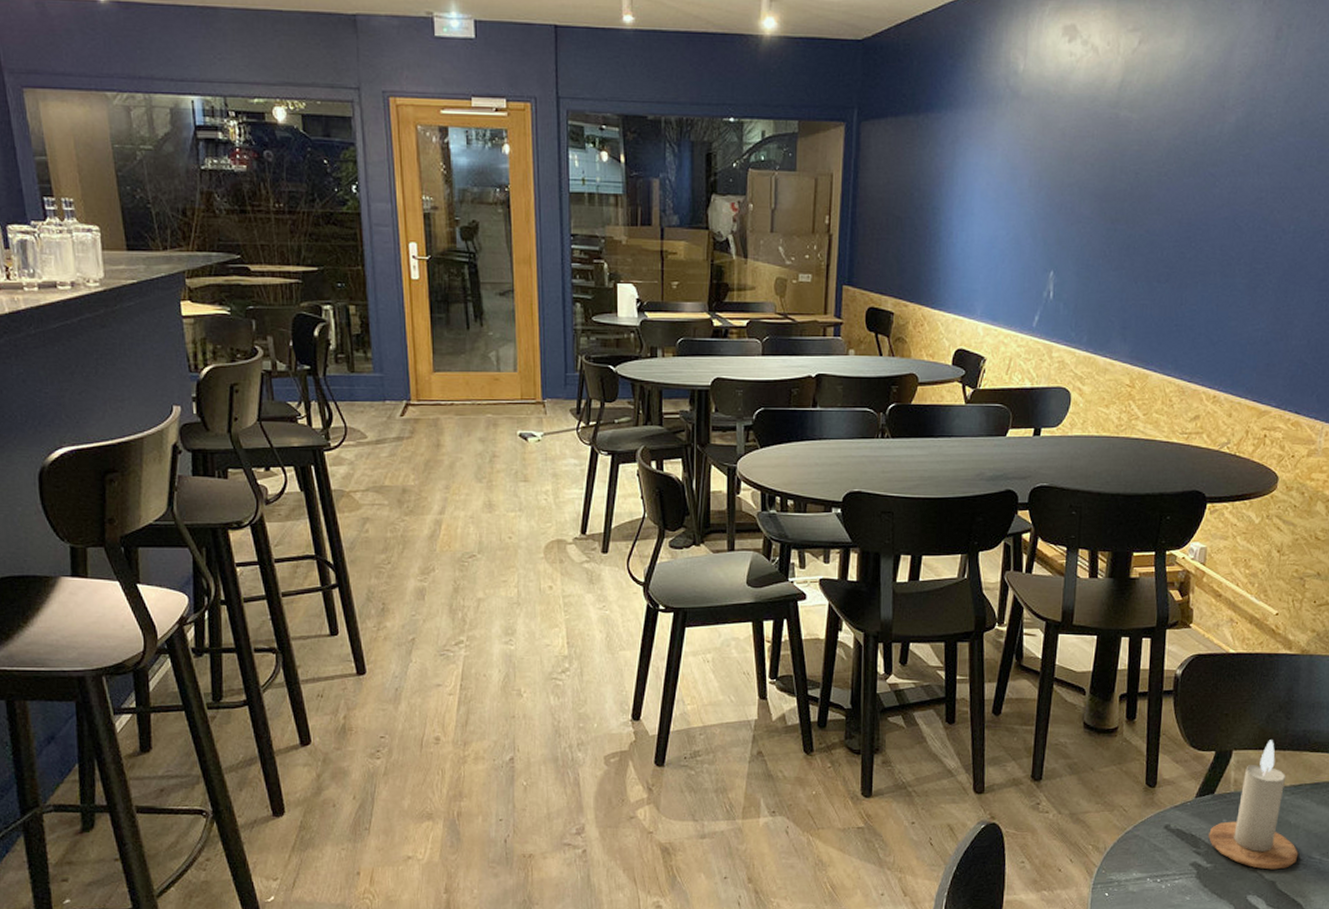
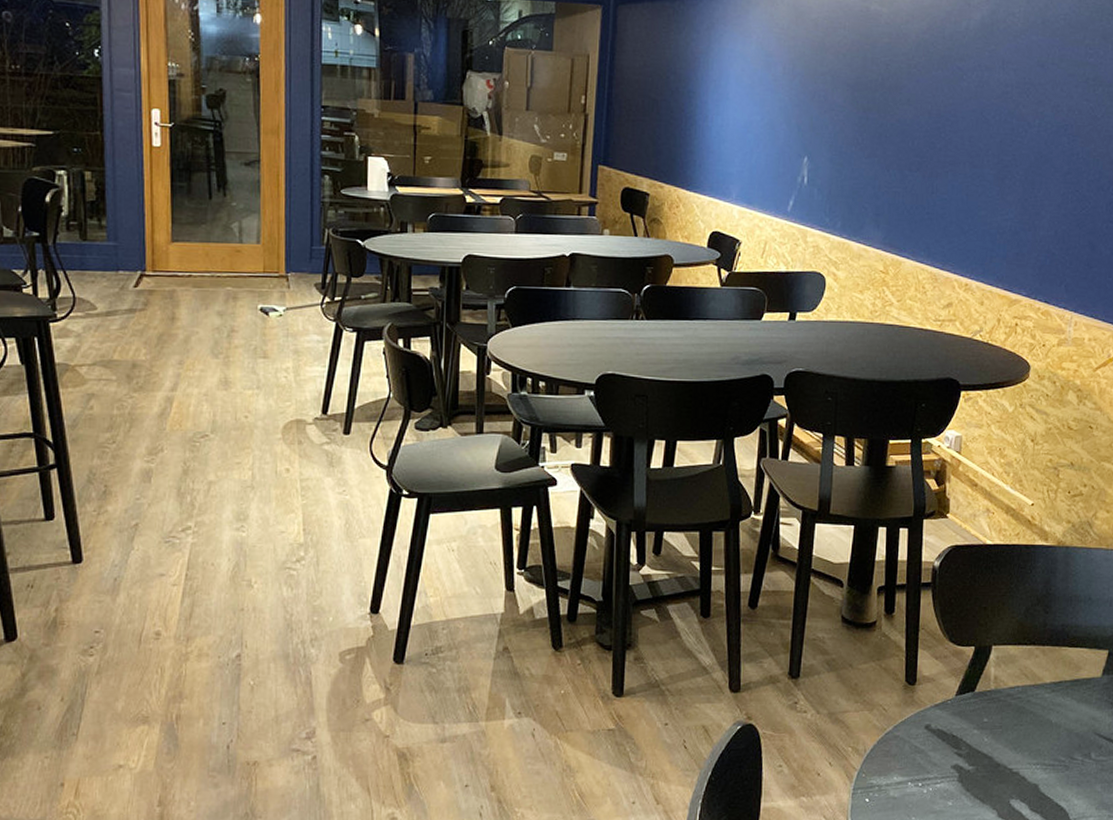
candle: present [1208,740,1299,870] -> none [970,634,1061,772]

